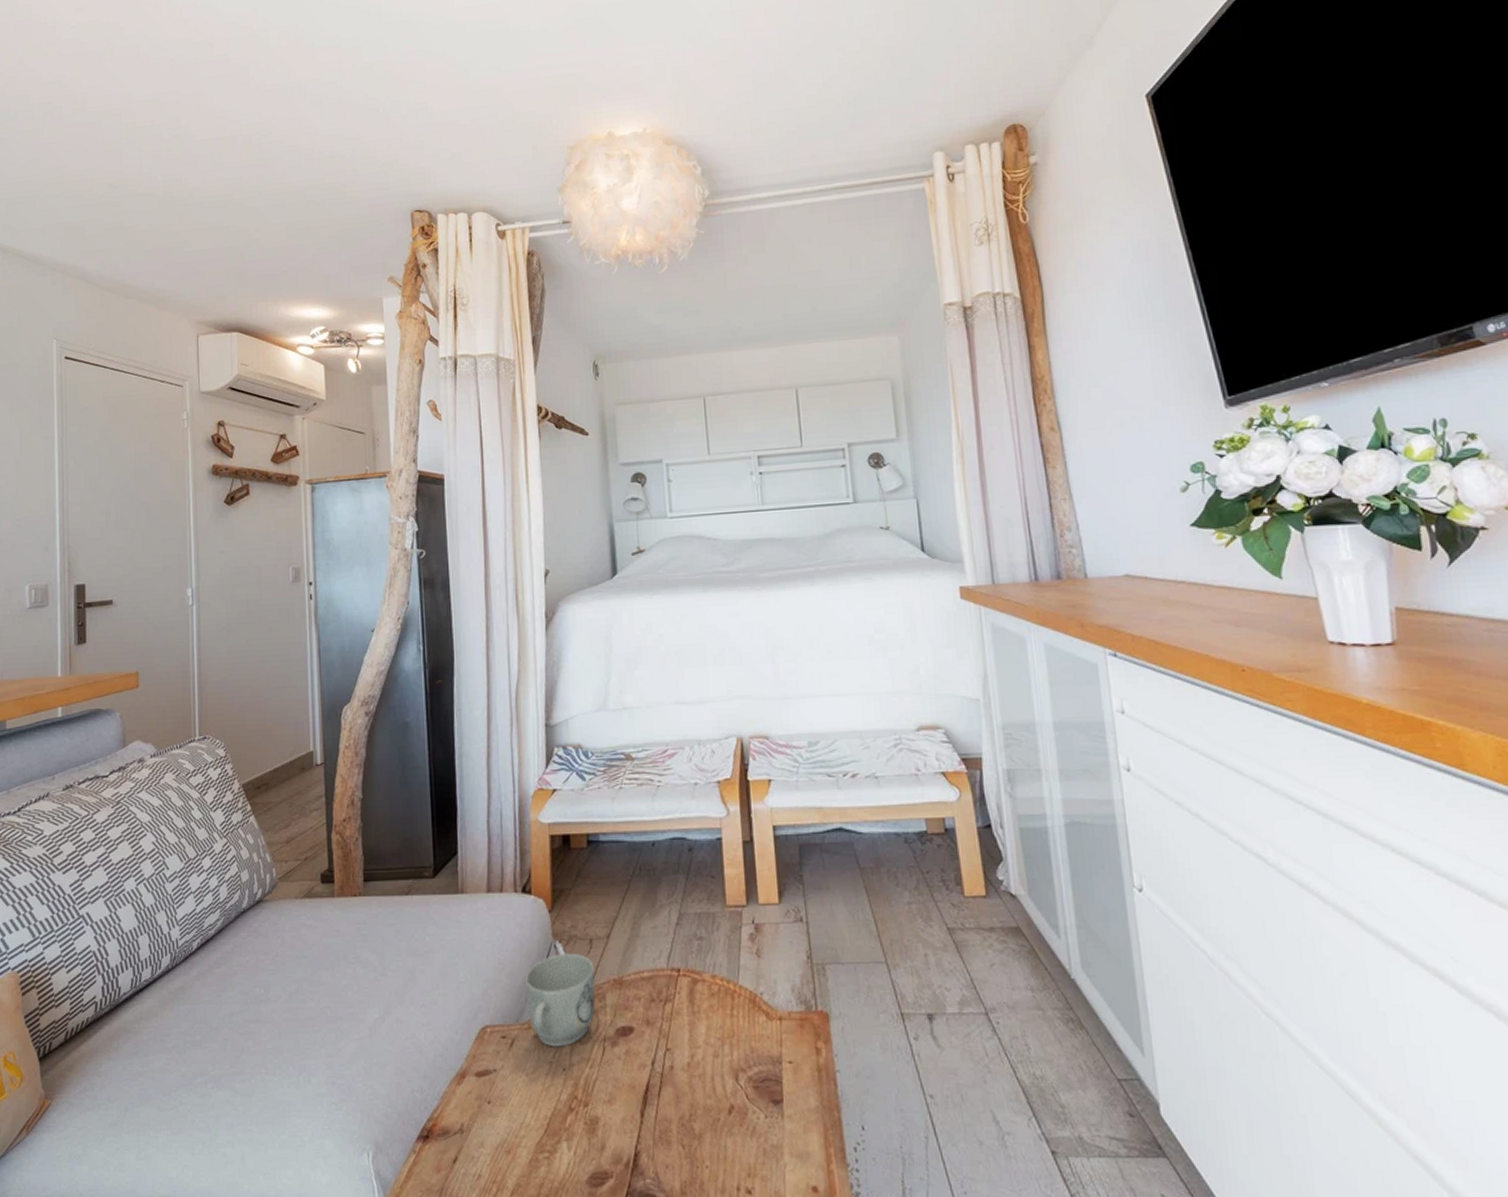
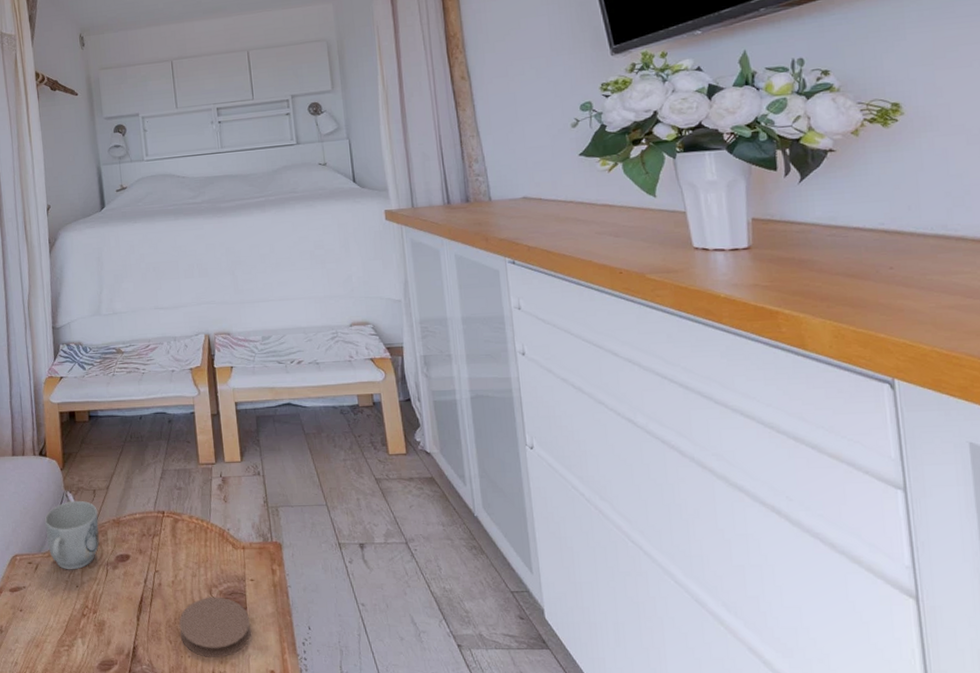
coaster: none [695,1084,788,1168] -> present [179,597,251,657]

